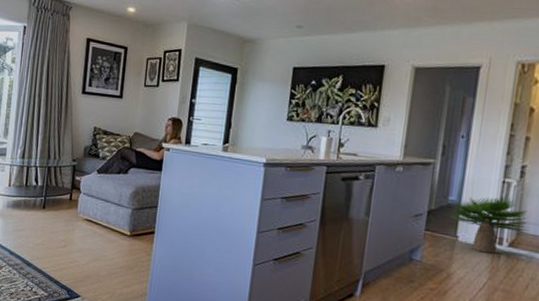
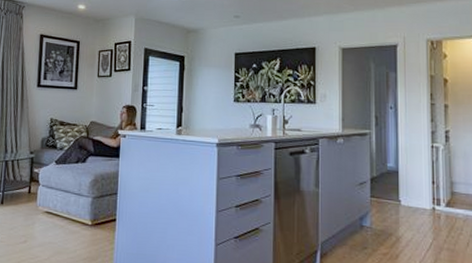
potted plant: present [449,197,529,254] -> none [390,160,461,215]

